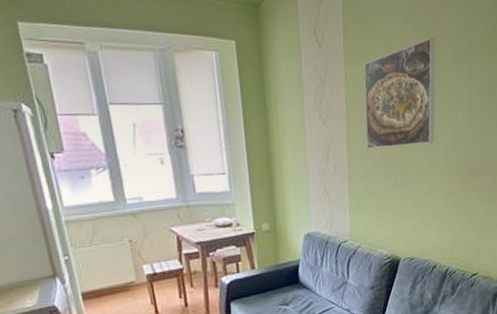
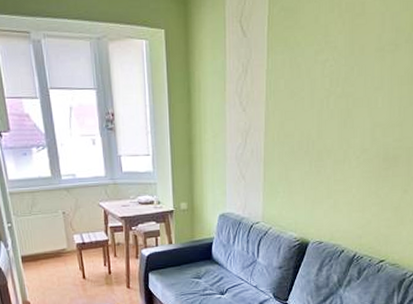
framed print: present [364,38,436,149] -> none [283,26,360,136]

